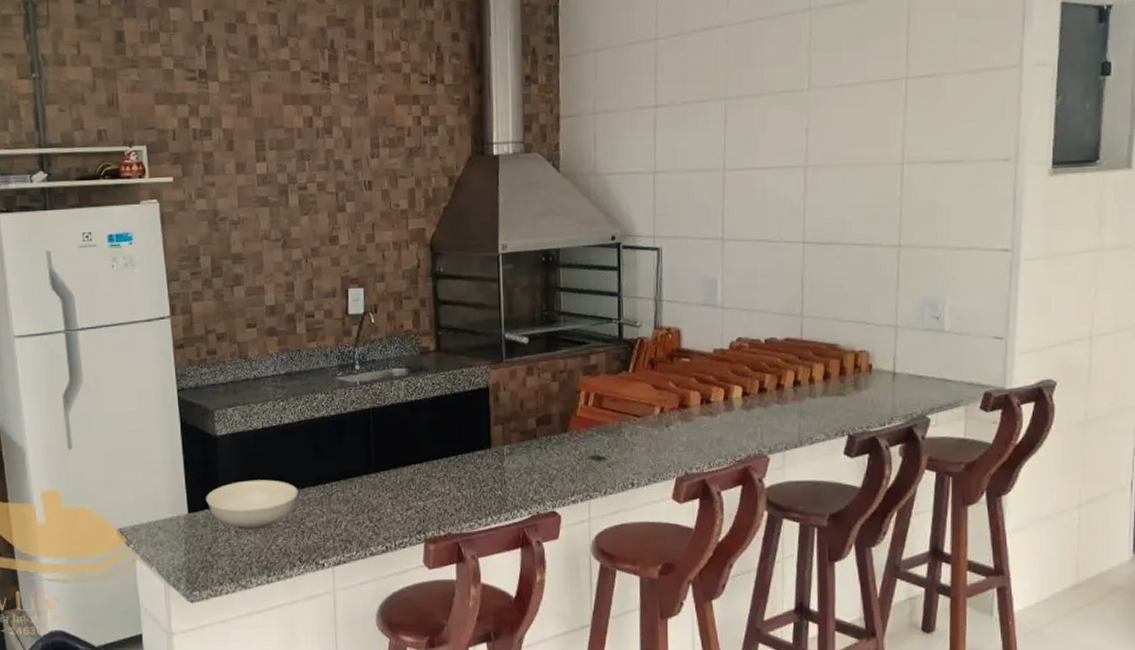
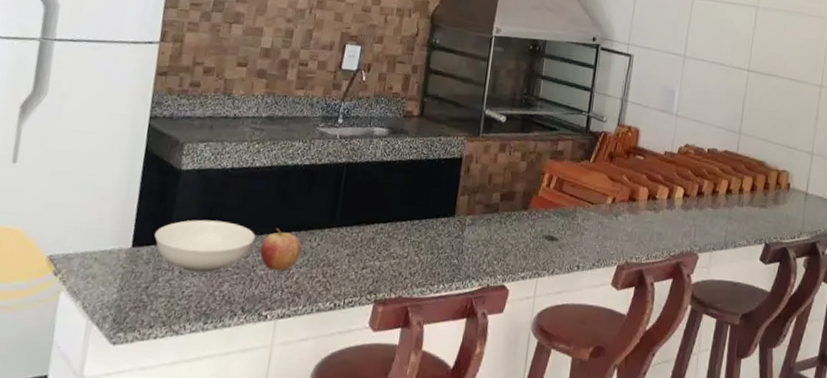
fruit: none [305,480,345,521] -> present [260,227,302,271]

